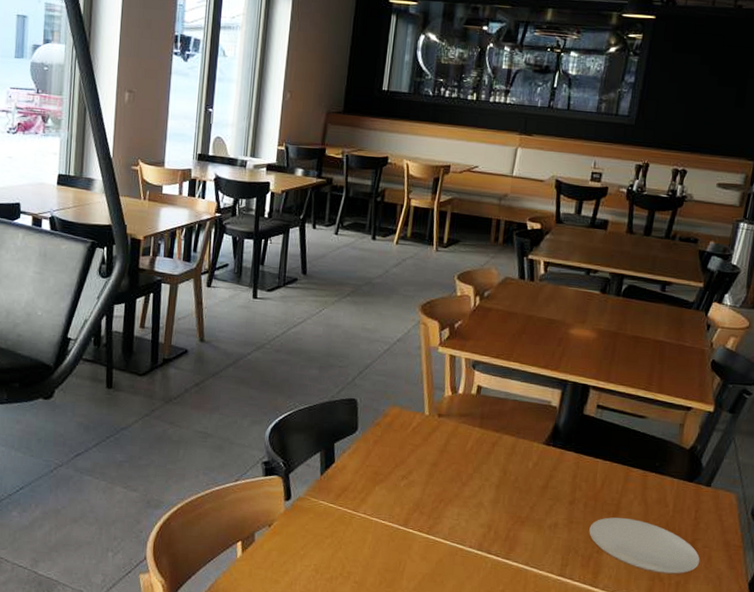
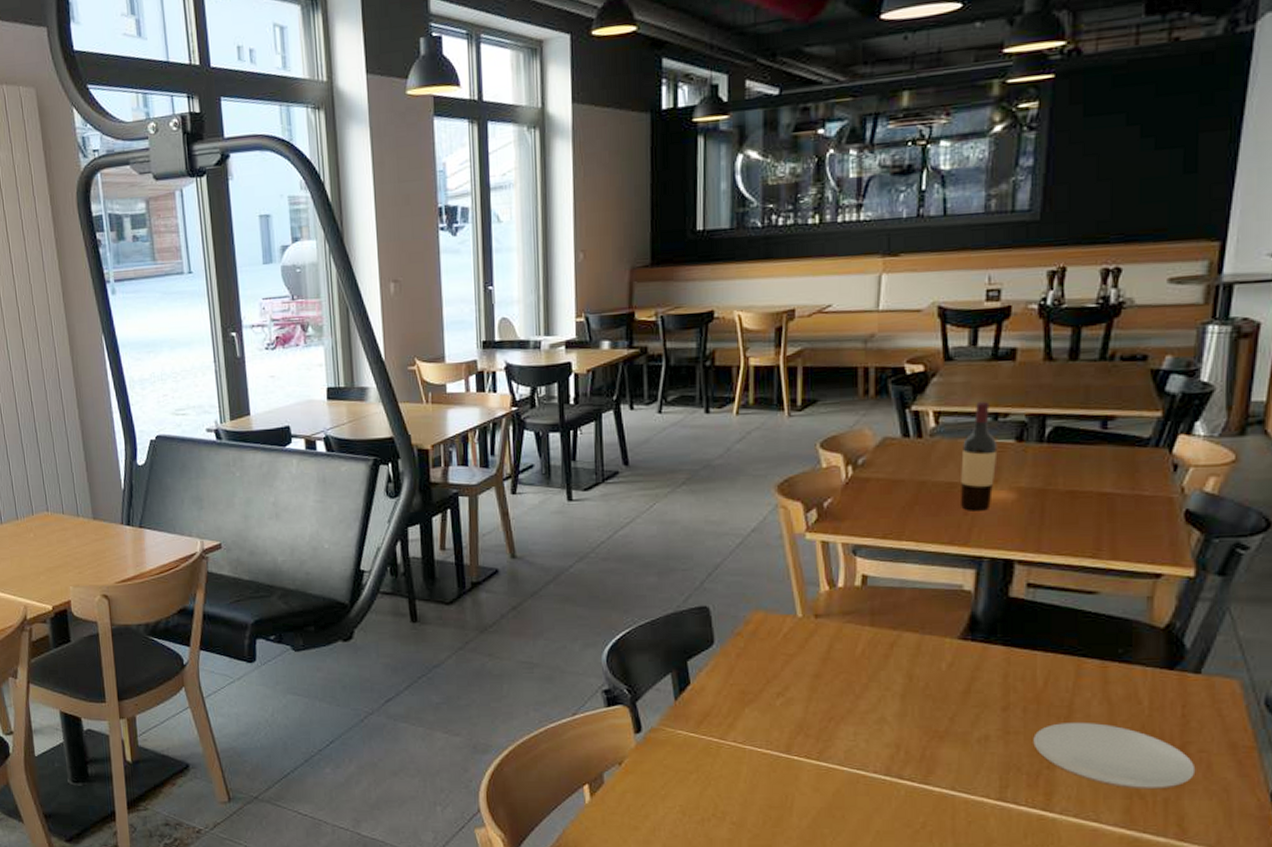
wine bottle: none [555,258,588,344] -> present [959,401,998,511]

